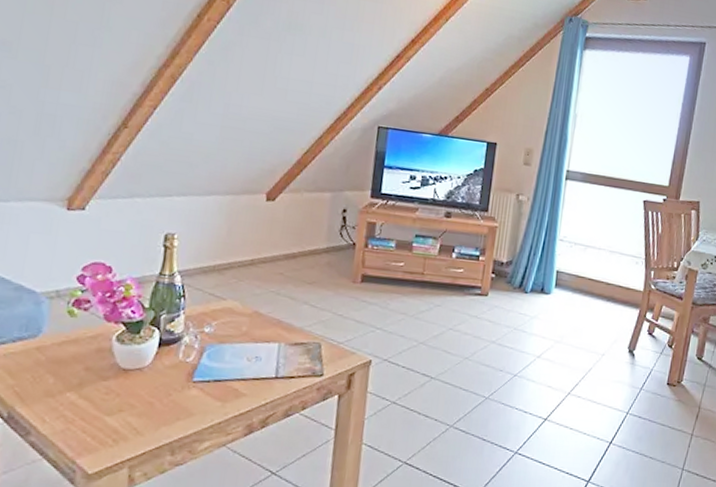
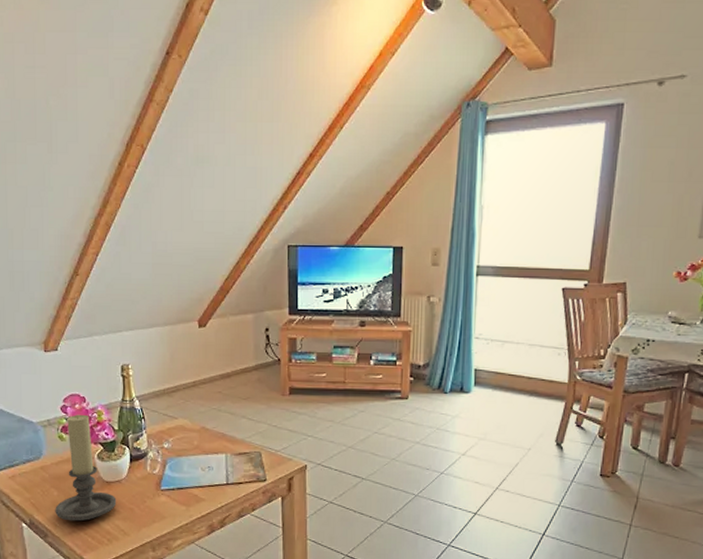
candle holder: none [46,286,134,417] -> present [55,414,117,521]

